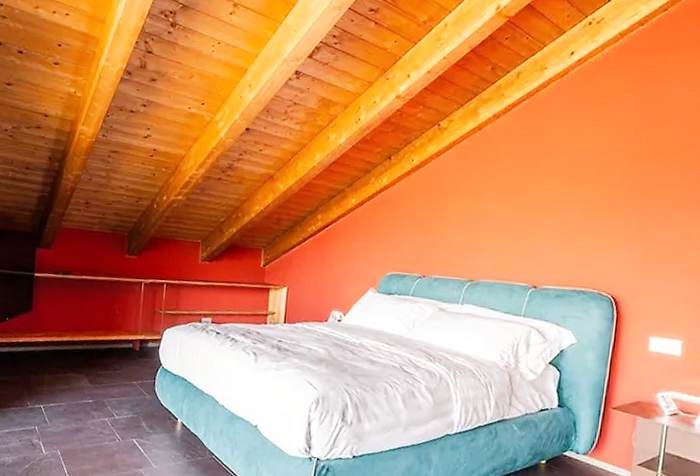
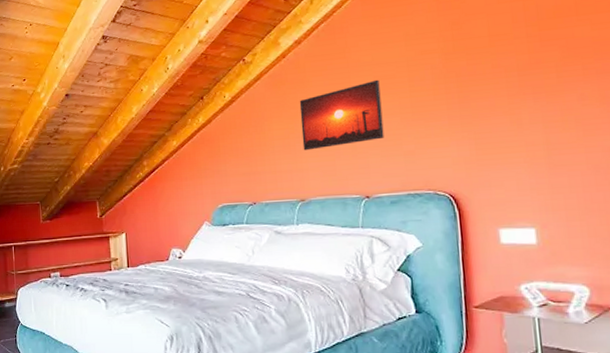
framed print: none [481,169,568,231] -> present [299,79,384,151]

